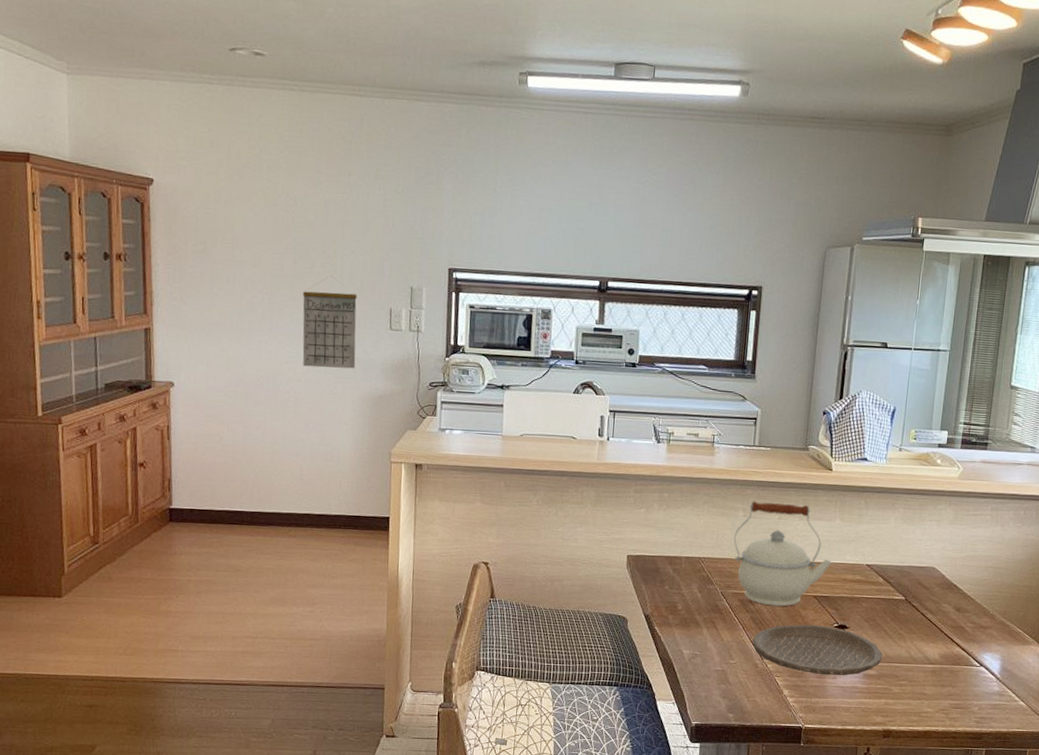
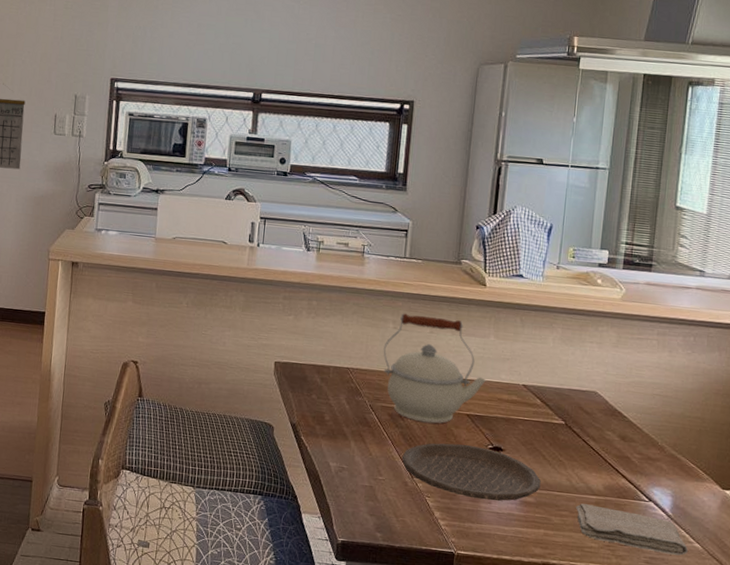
washcloth: none [913,673,1014,714] -> present [575,503,688,556]

